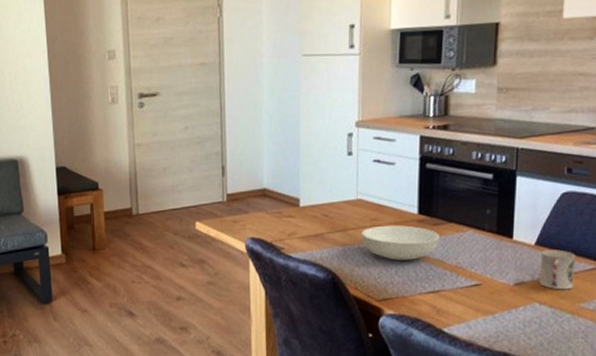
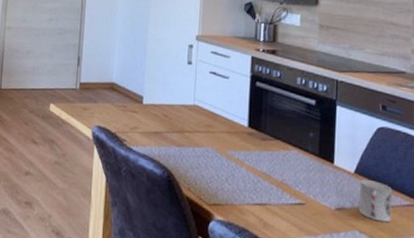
serving bowl: present [361,225,439,260] -> none [196,132,267,170]

